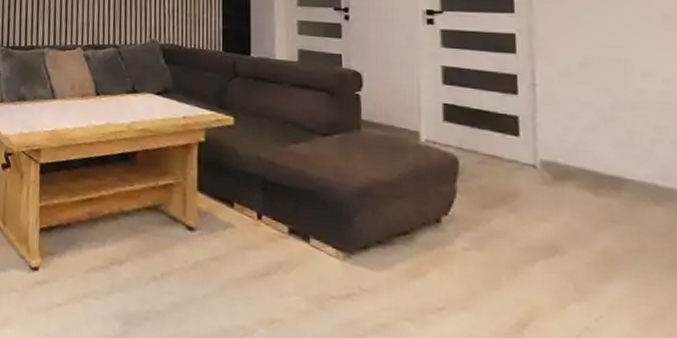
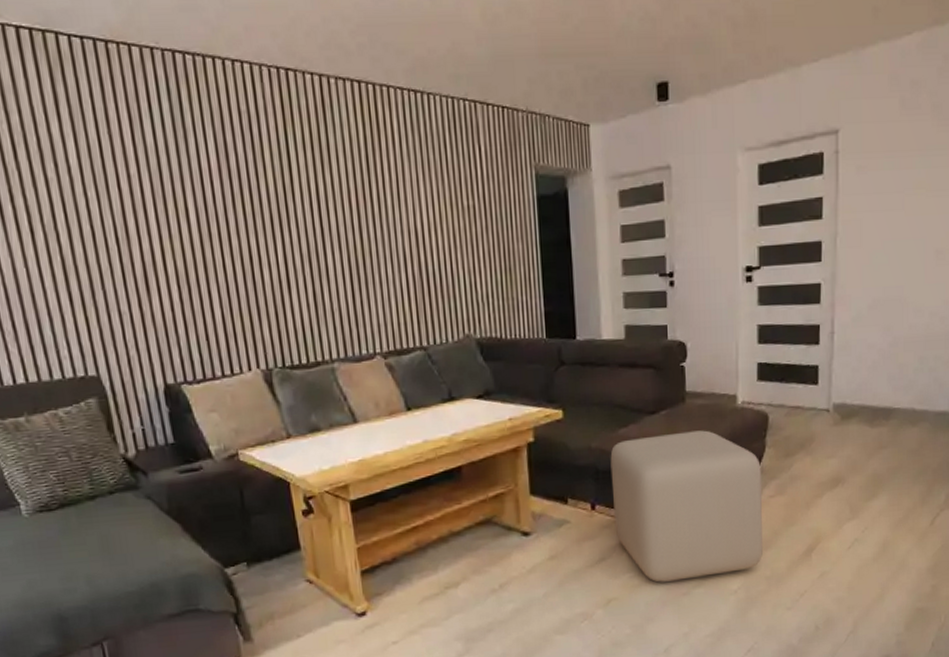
pouf: none [279,156,457,329] -> present [610,430,763,582]

